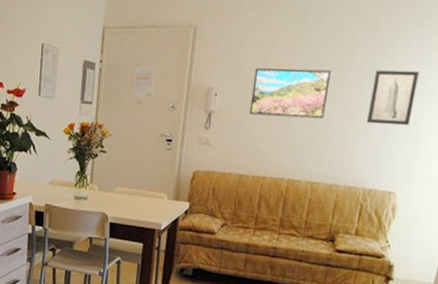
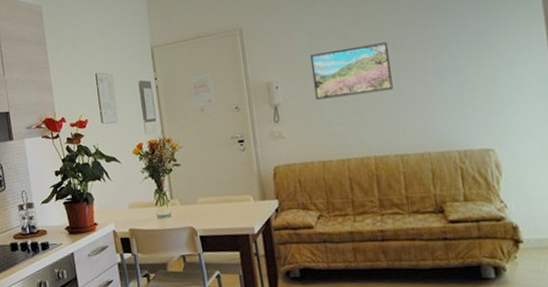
wall art: present [367,70,420,126] -> none [432,24,485,85]

